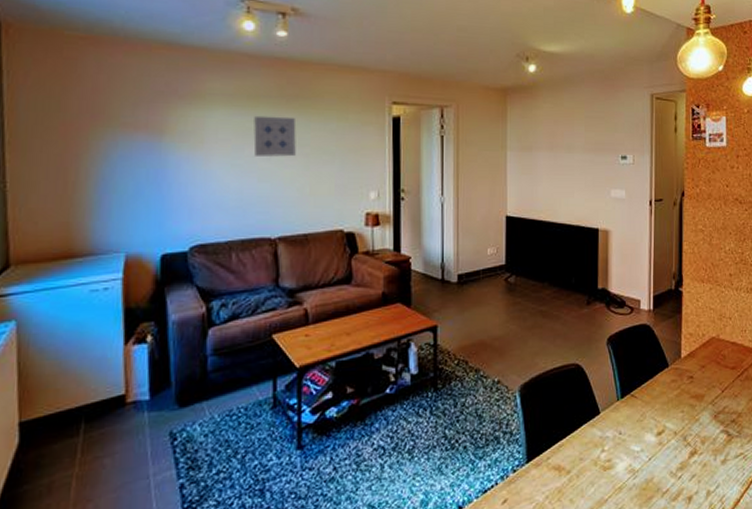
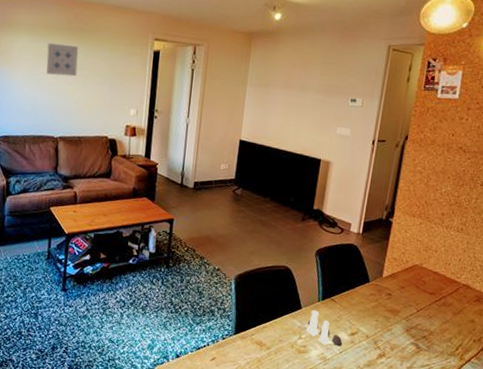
salt and pepper shaker set: none [609,412,651,454] -> present [306,310,343,347]

